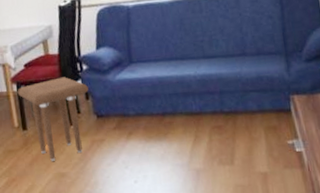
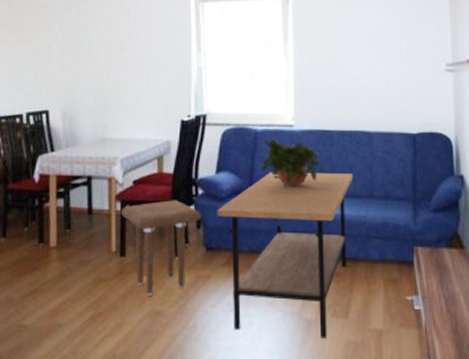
coffee table: none [102,35,227,184] -> present [217,172,354,338]
potted plant: none [135,11,195,57] -> present [259,138,323,189]

